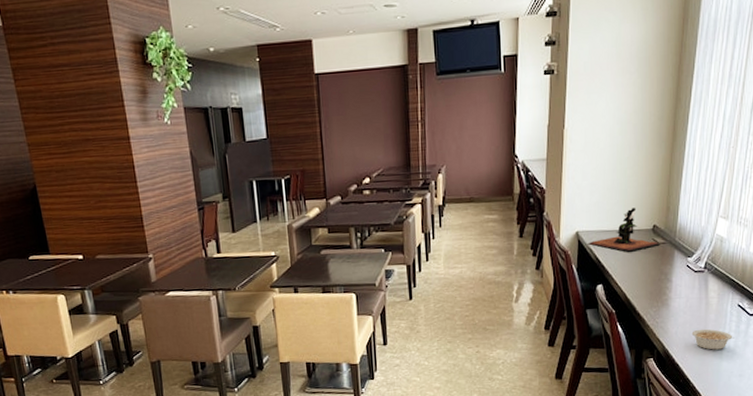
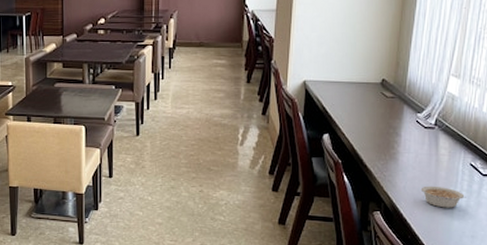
plant: present [587,208,660,252] -> none [315,61,389,104]

